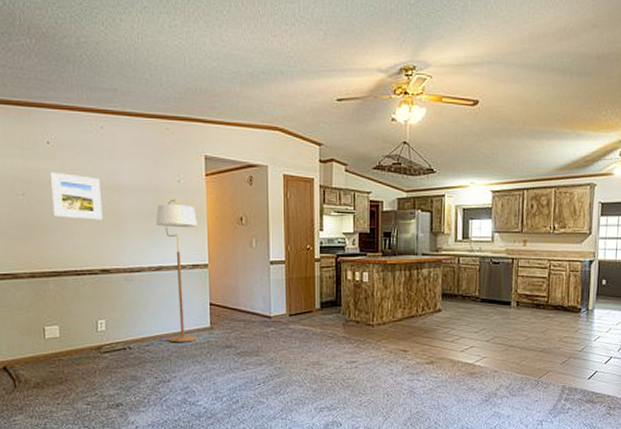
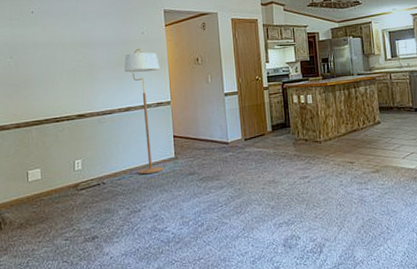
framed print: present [49,171,103,220] -> none [33,35,79,73]

